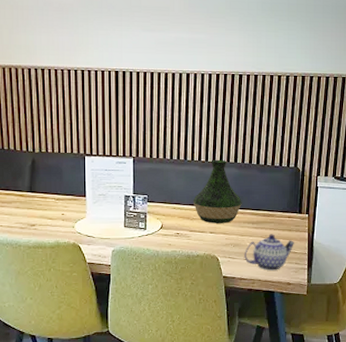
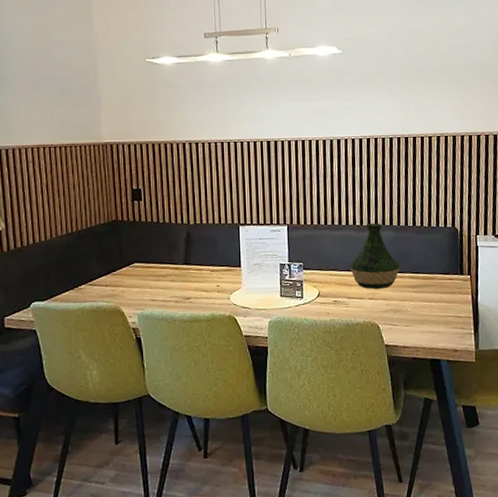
teapot: present [244,234,294,271] -> none [406,297,458,337]

